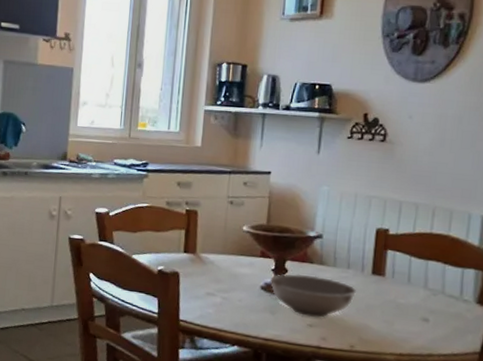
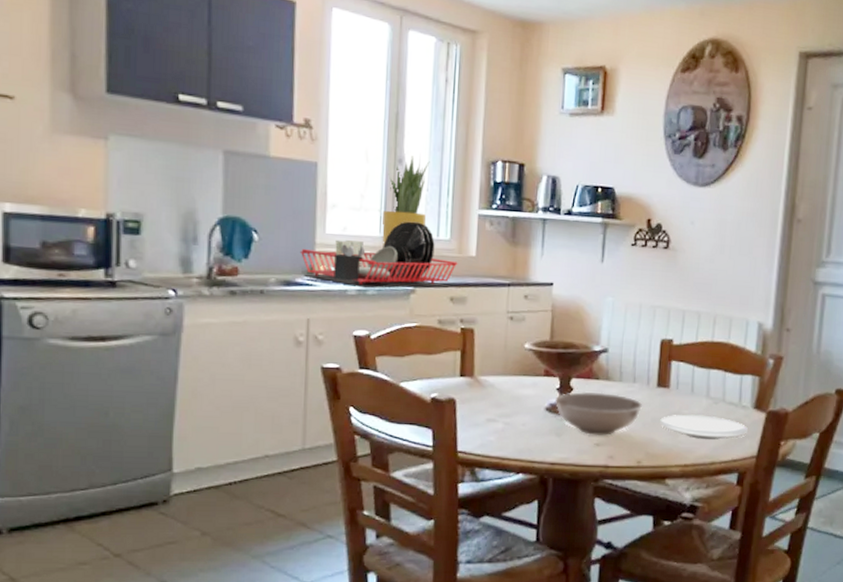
dish rack: none [56,116,185,174] -> present [299,221,458,289]
planter: none [121,60,164,138] -> present [381,155,430,247]
plate: none [374,303,471,332] -> present [660,414,749,440]

